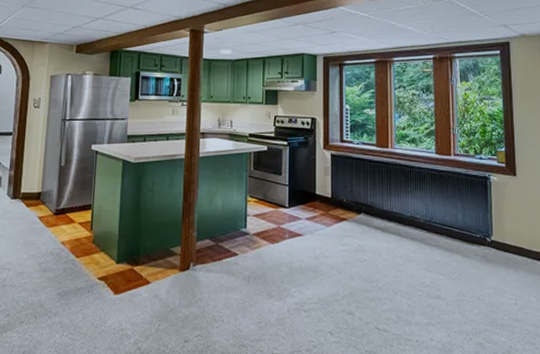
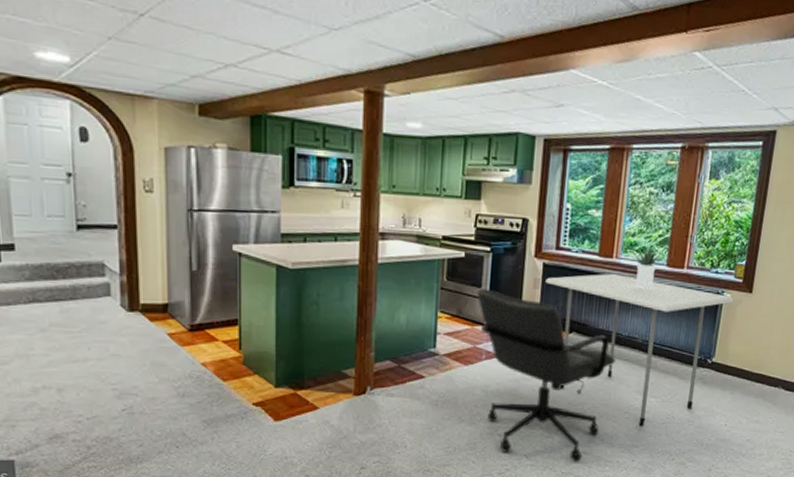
chair: none [278,176,403,340] -> present [476,288,616,462]
dining table: none [334,161,501,304] -> present [545,273,734,426]
potted plant: none [399,139,437,174] -> present [625,248,669,288]

